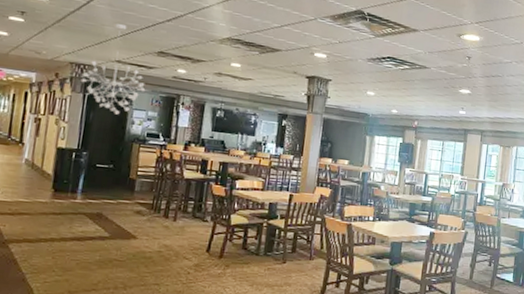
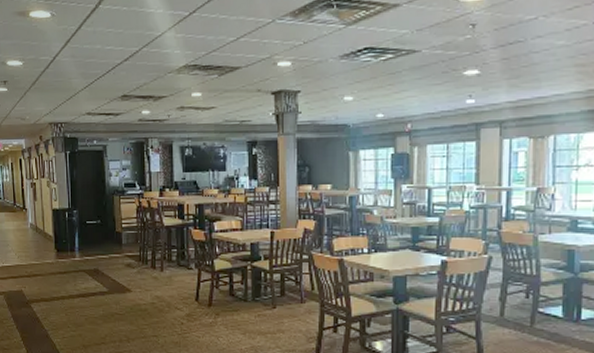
chandelier: present [80,22,146,115] -> none [60,73,117,169]

